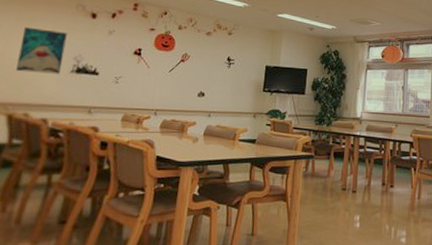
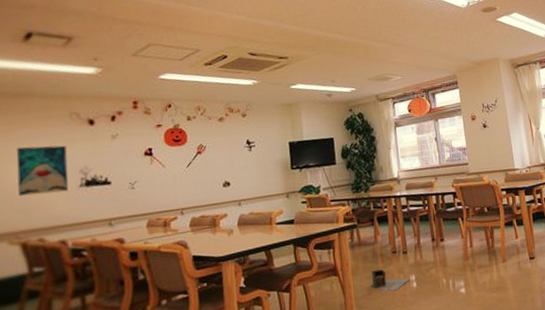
cardboard box: none [309,203,355,227] -> present [365,269,411,292]

